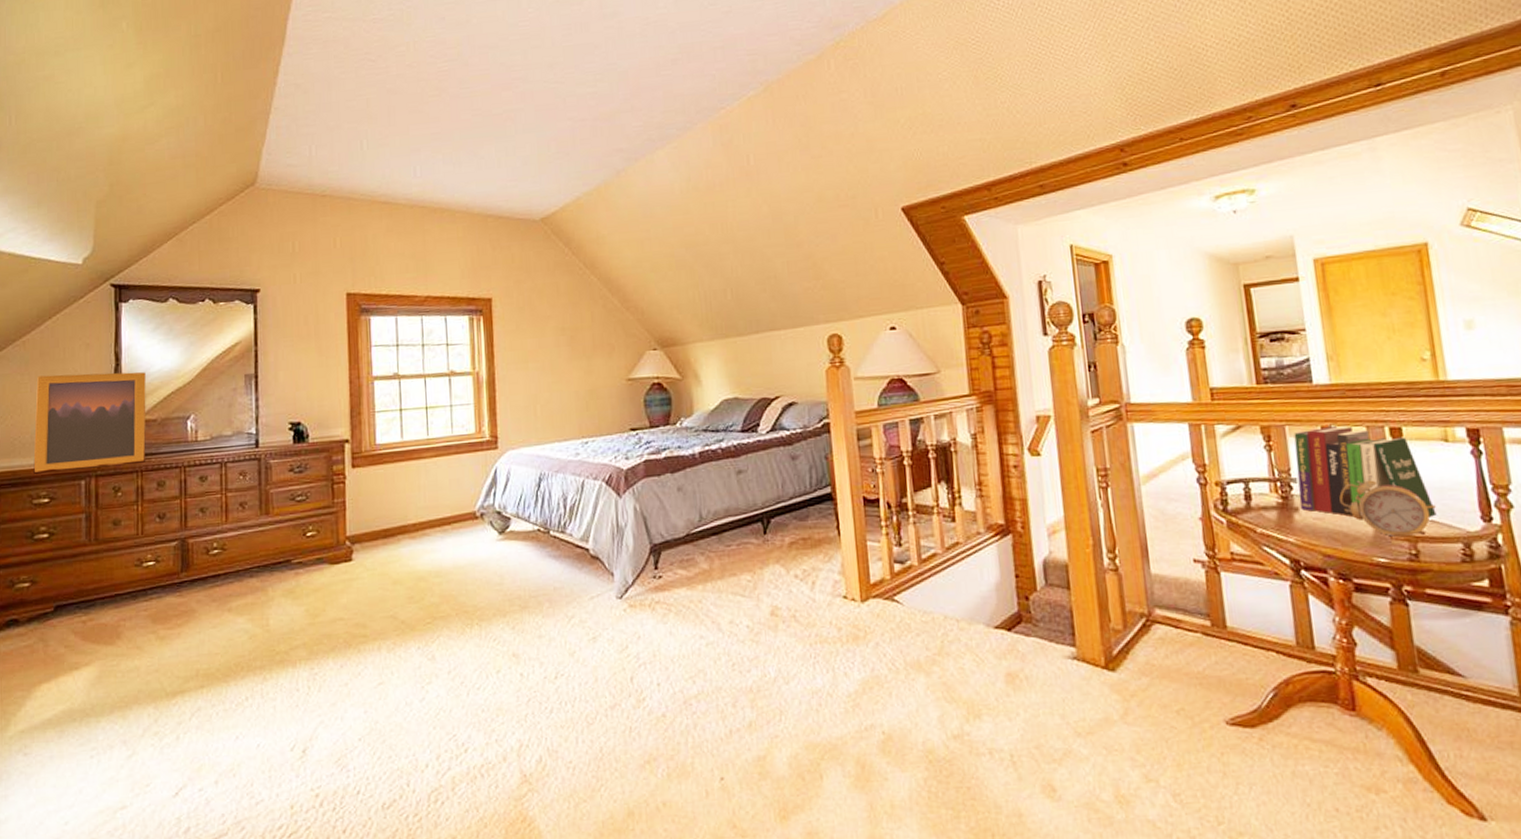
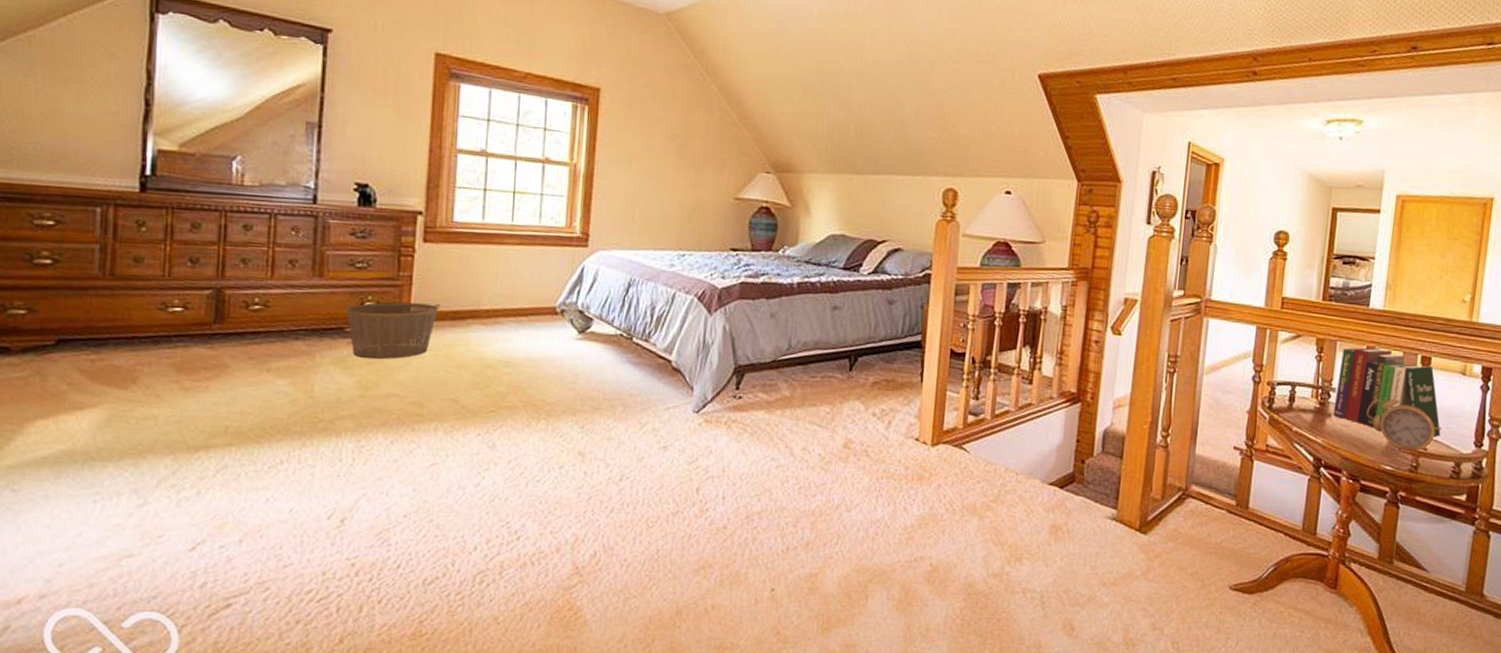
picture frame: present [33,372,146,474] -> none [36,80,184,200]
basket: none [289,524,373,586] -> present [344,301,441,359]

